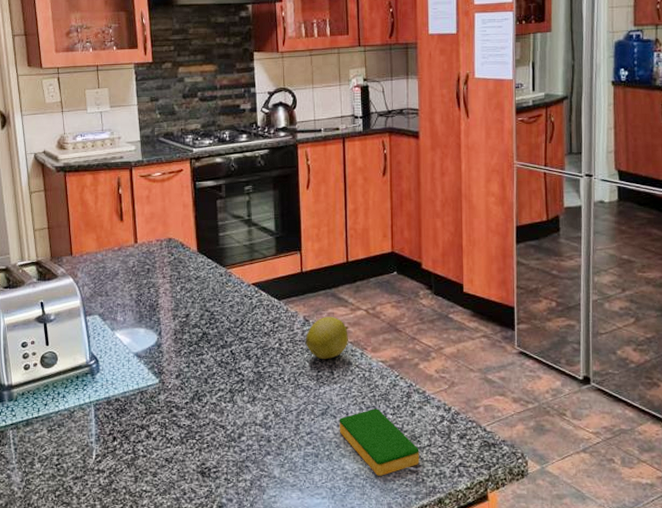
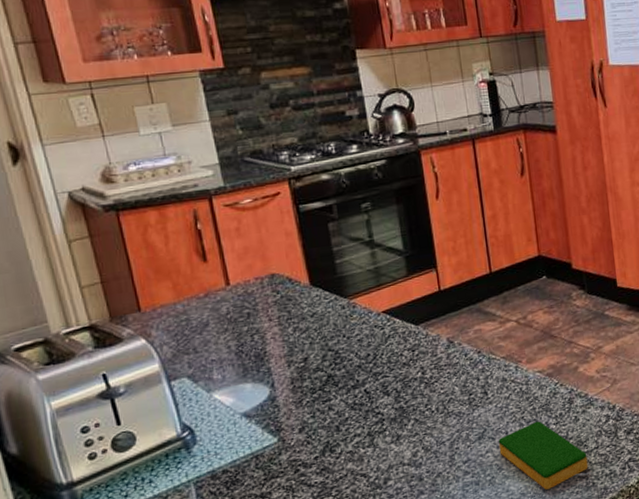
apple: present [305,316,349,360] -> none [451,333,501,382]

